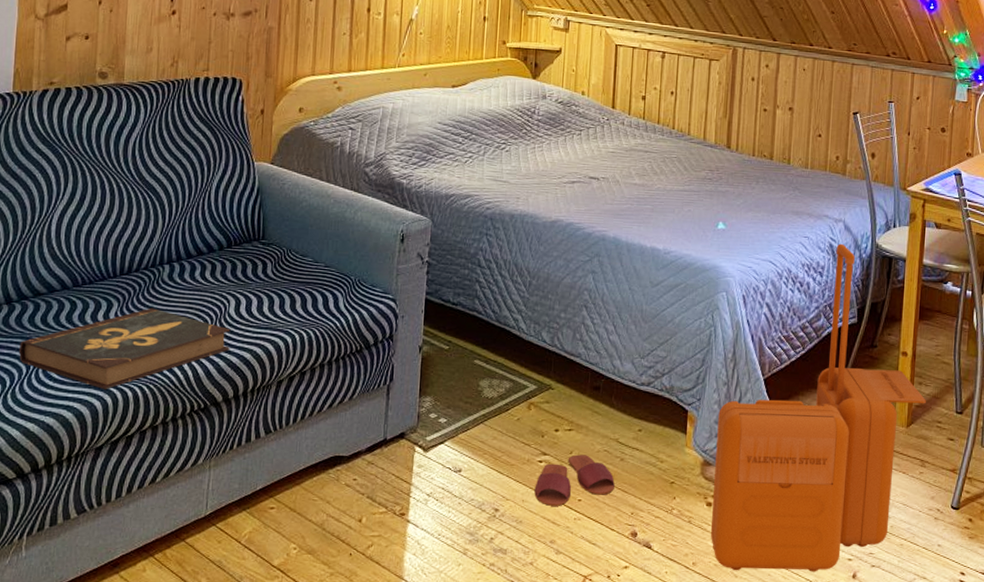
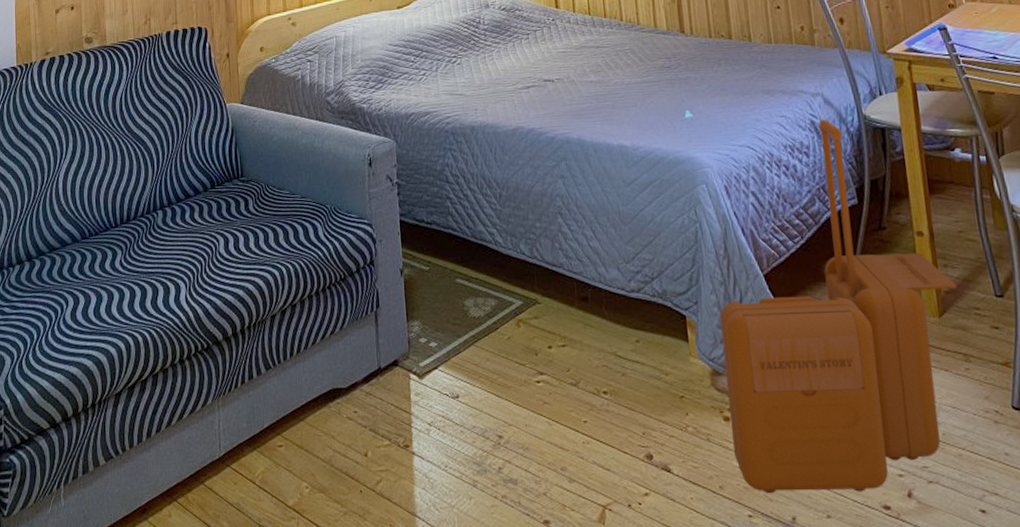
book: present [19,308,231,389] -> none [42,253,224,336]
slippers: present [534,454,615,506] -> none [536,371,620,430]

